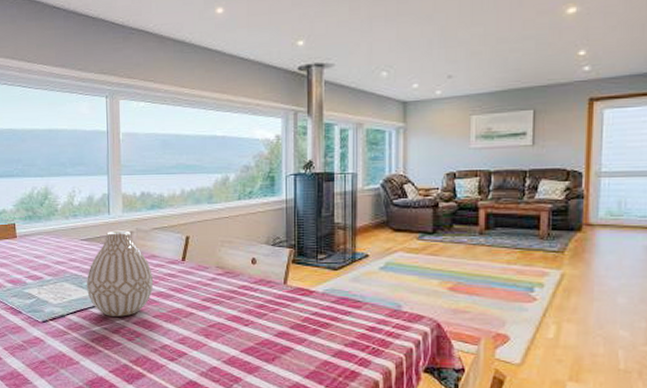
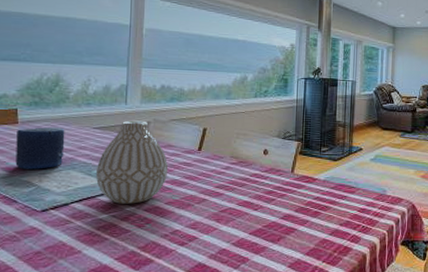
candle: none [16,240,58,282] -> present [15,127,65,169]

